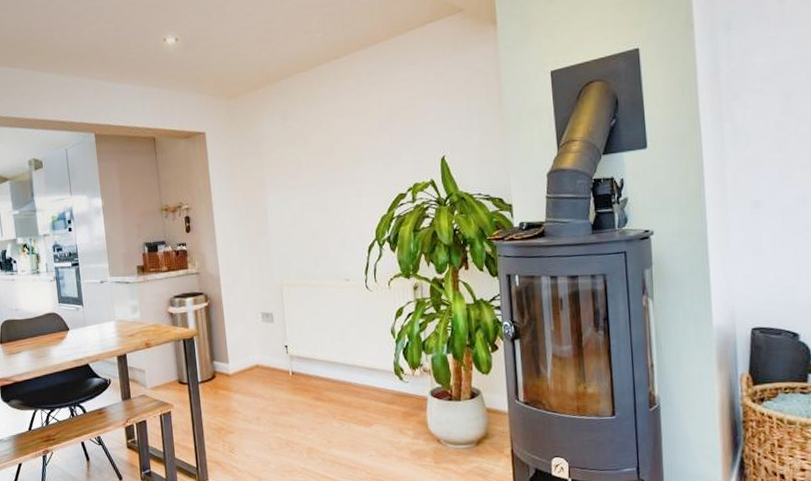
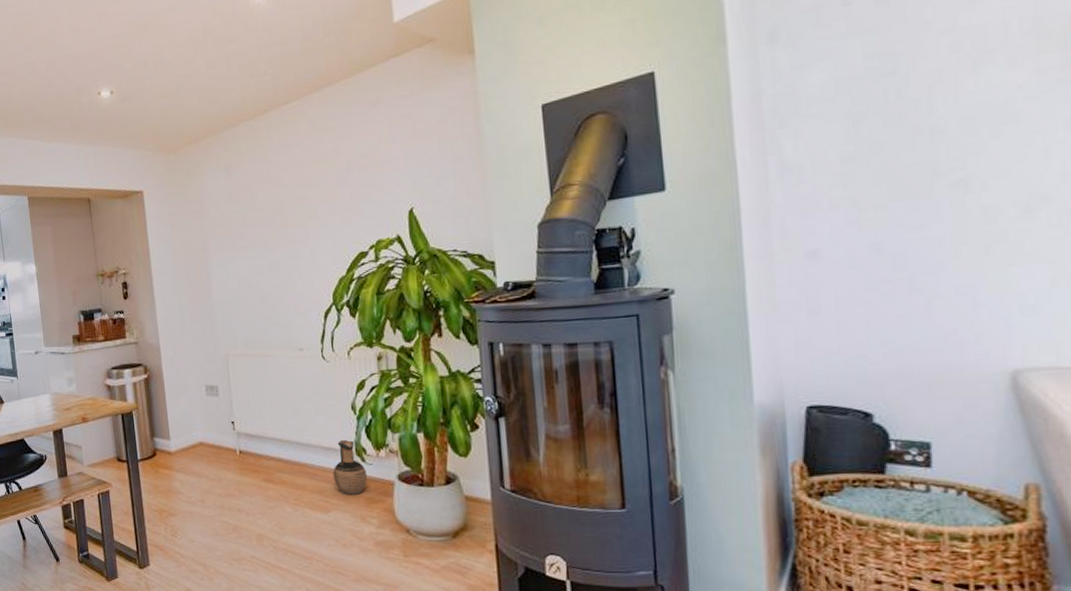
ceramic jug: none [374,361,405,410] -> present [333,440,368,495]

